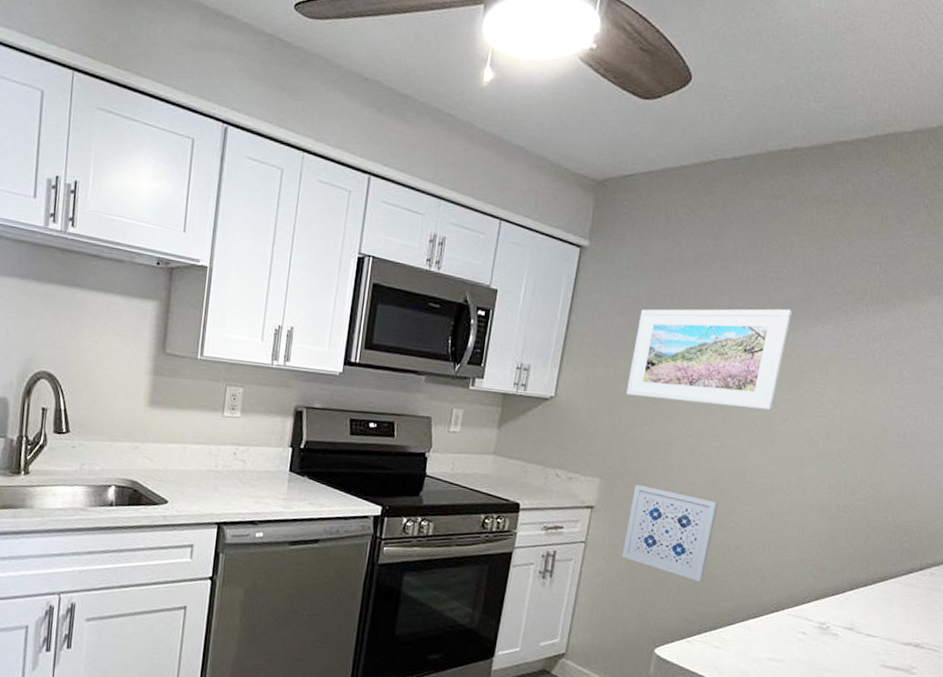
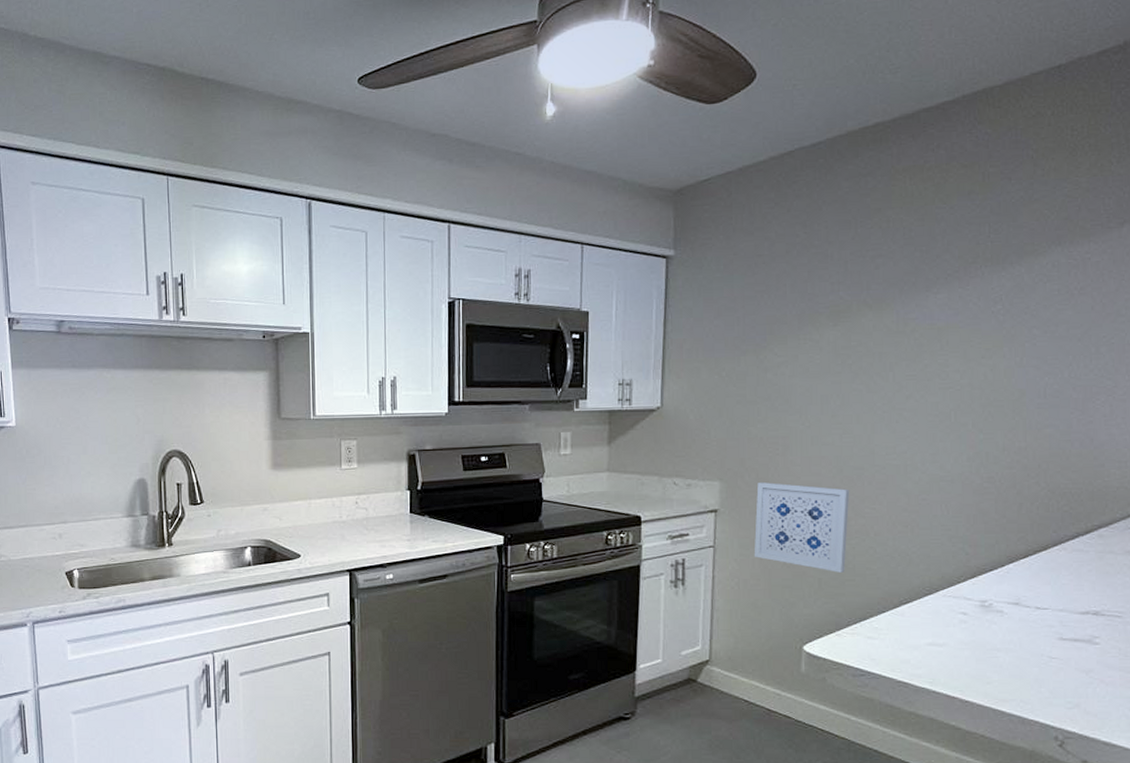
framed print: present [626,308,792,411] -> none [734,284,899,395]

